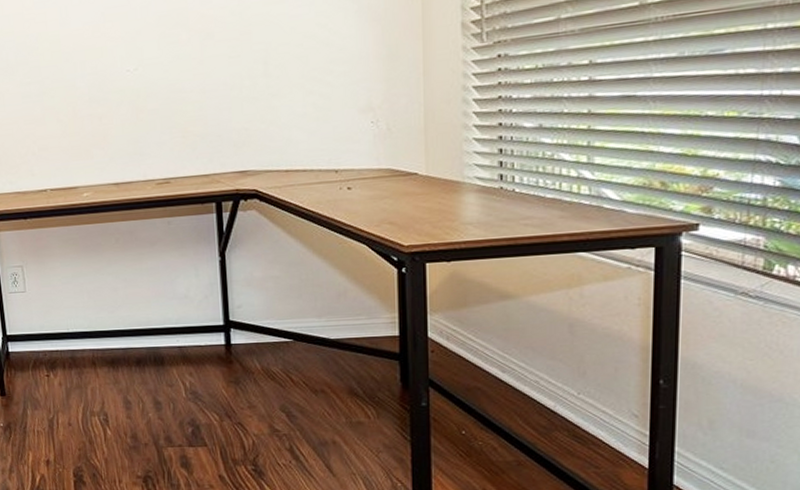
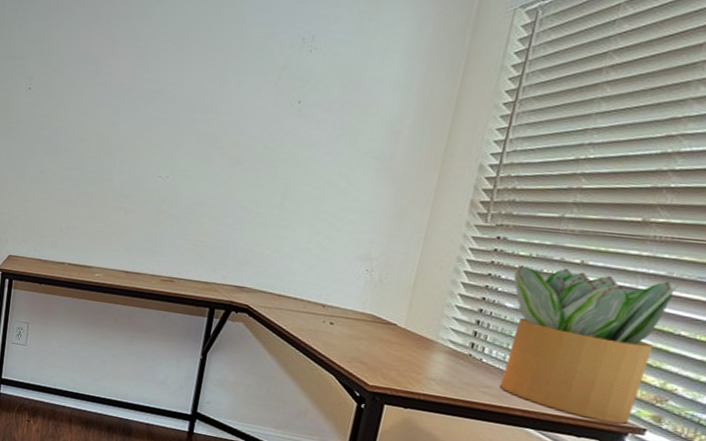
potted plant: none [525,62,693,228] -> present [500,265,679,425]

